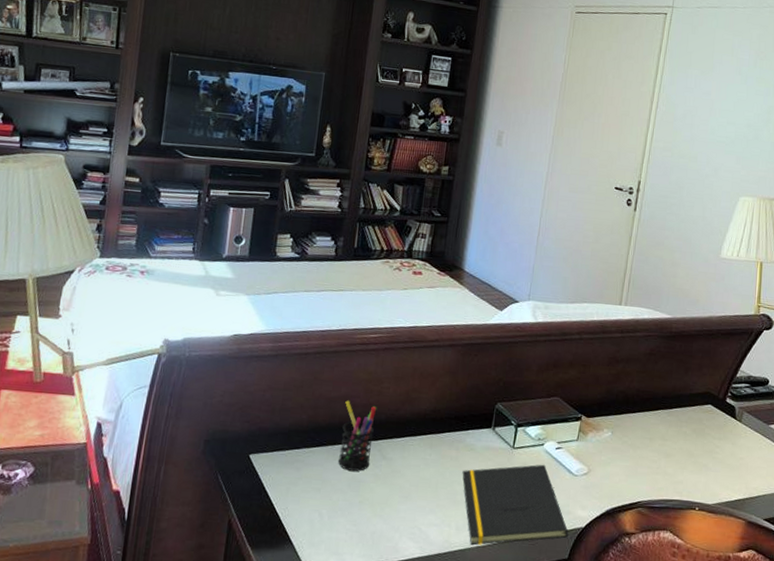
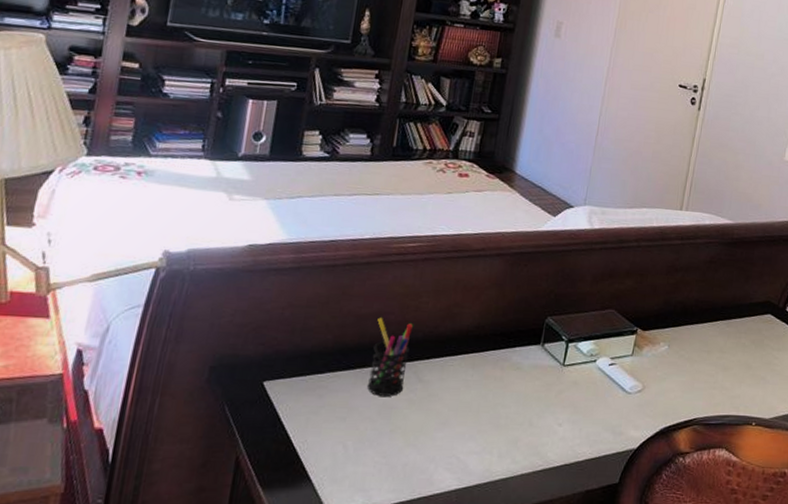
notepad: present [462,464,569,546] -> none [506,382,620,474]

